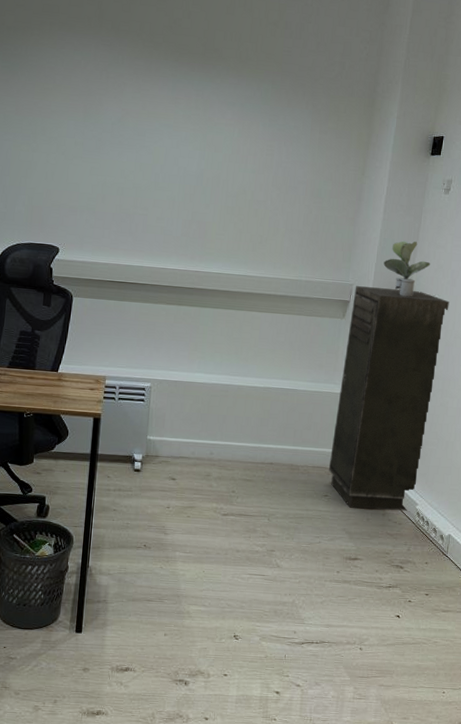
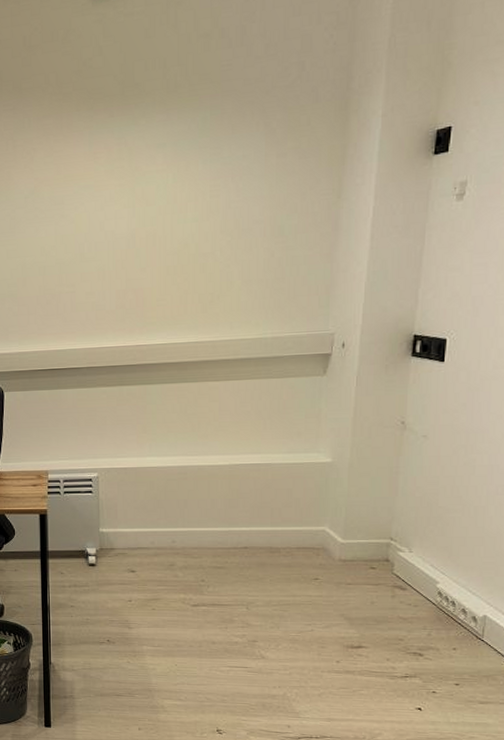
storage cabinet: present [328,286,450,511] -> none [317,329,471,592]
potted plant: present [383,240,431,297] -> none [374,268,441,339]

